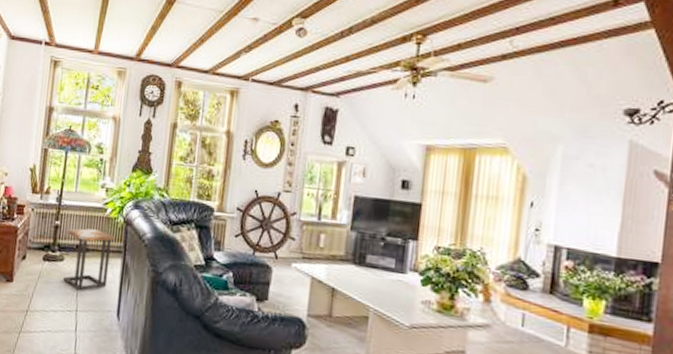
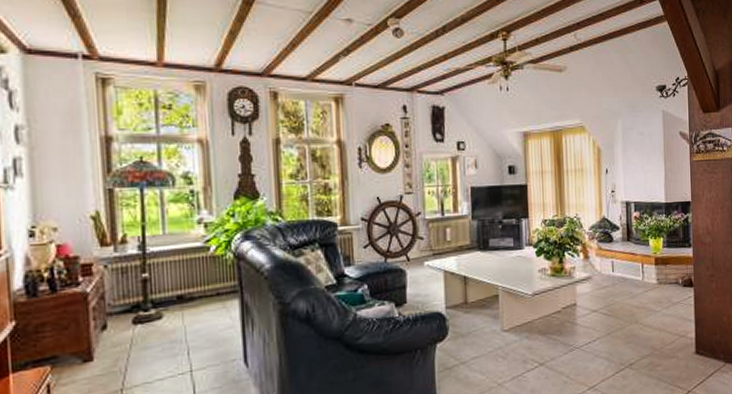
side table: present [62,228,114,291] -> none [161,273,226,348]

